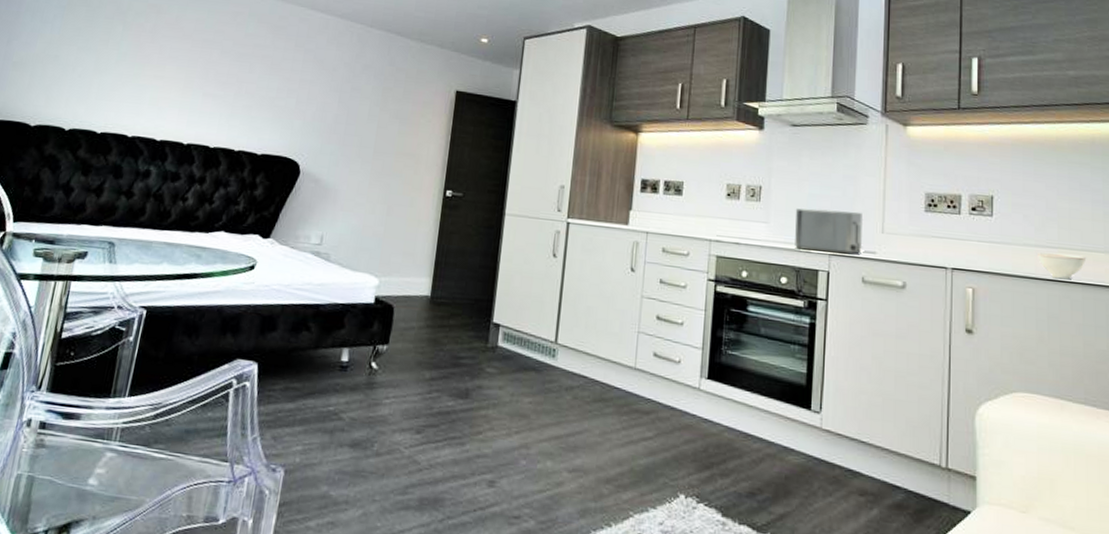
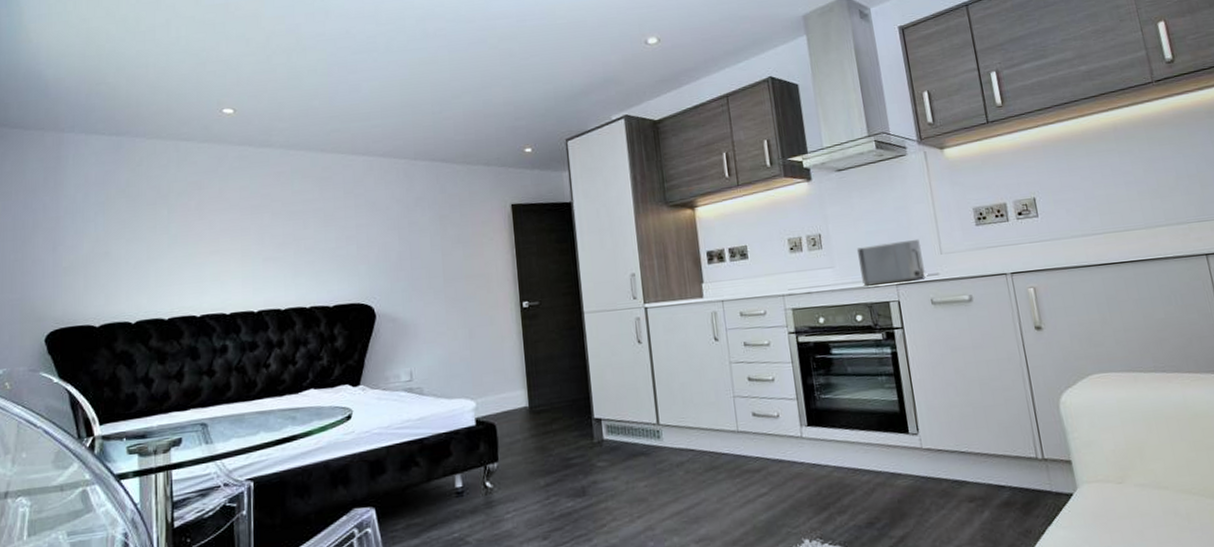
bowl: present [1038,252,1087,280] -> none [1086,235,1131,262]

